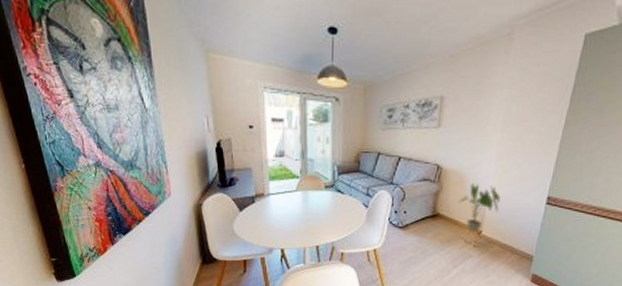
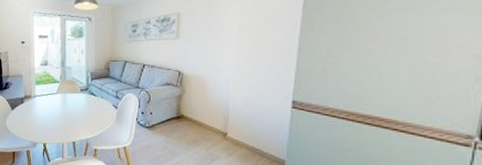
house plant: present [458,184,500,246] -> none [201,88,243,148]

